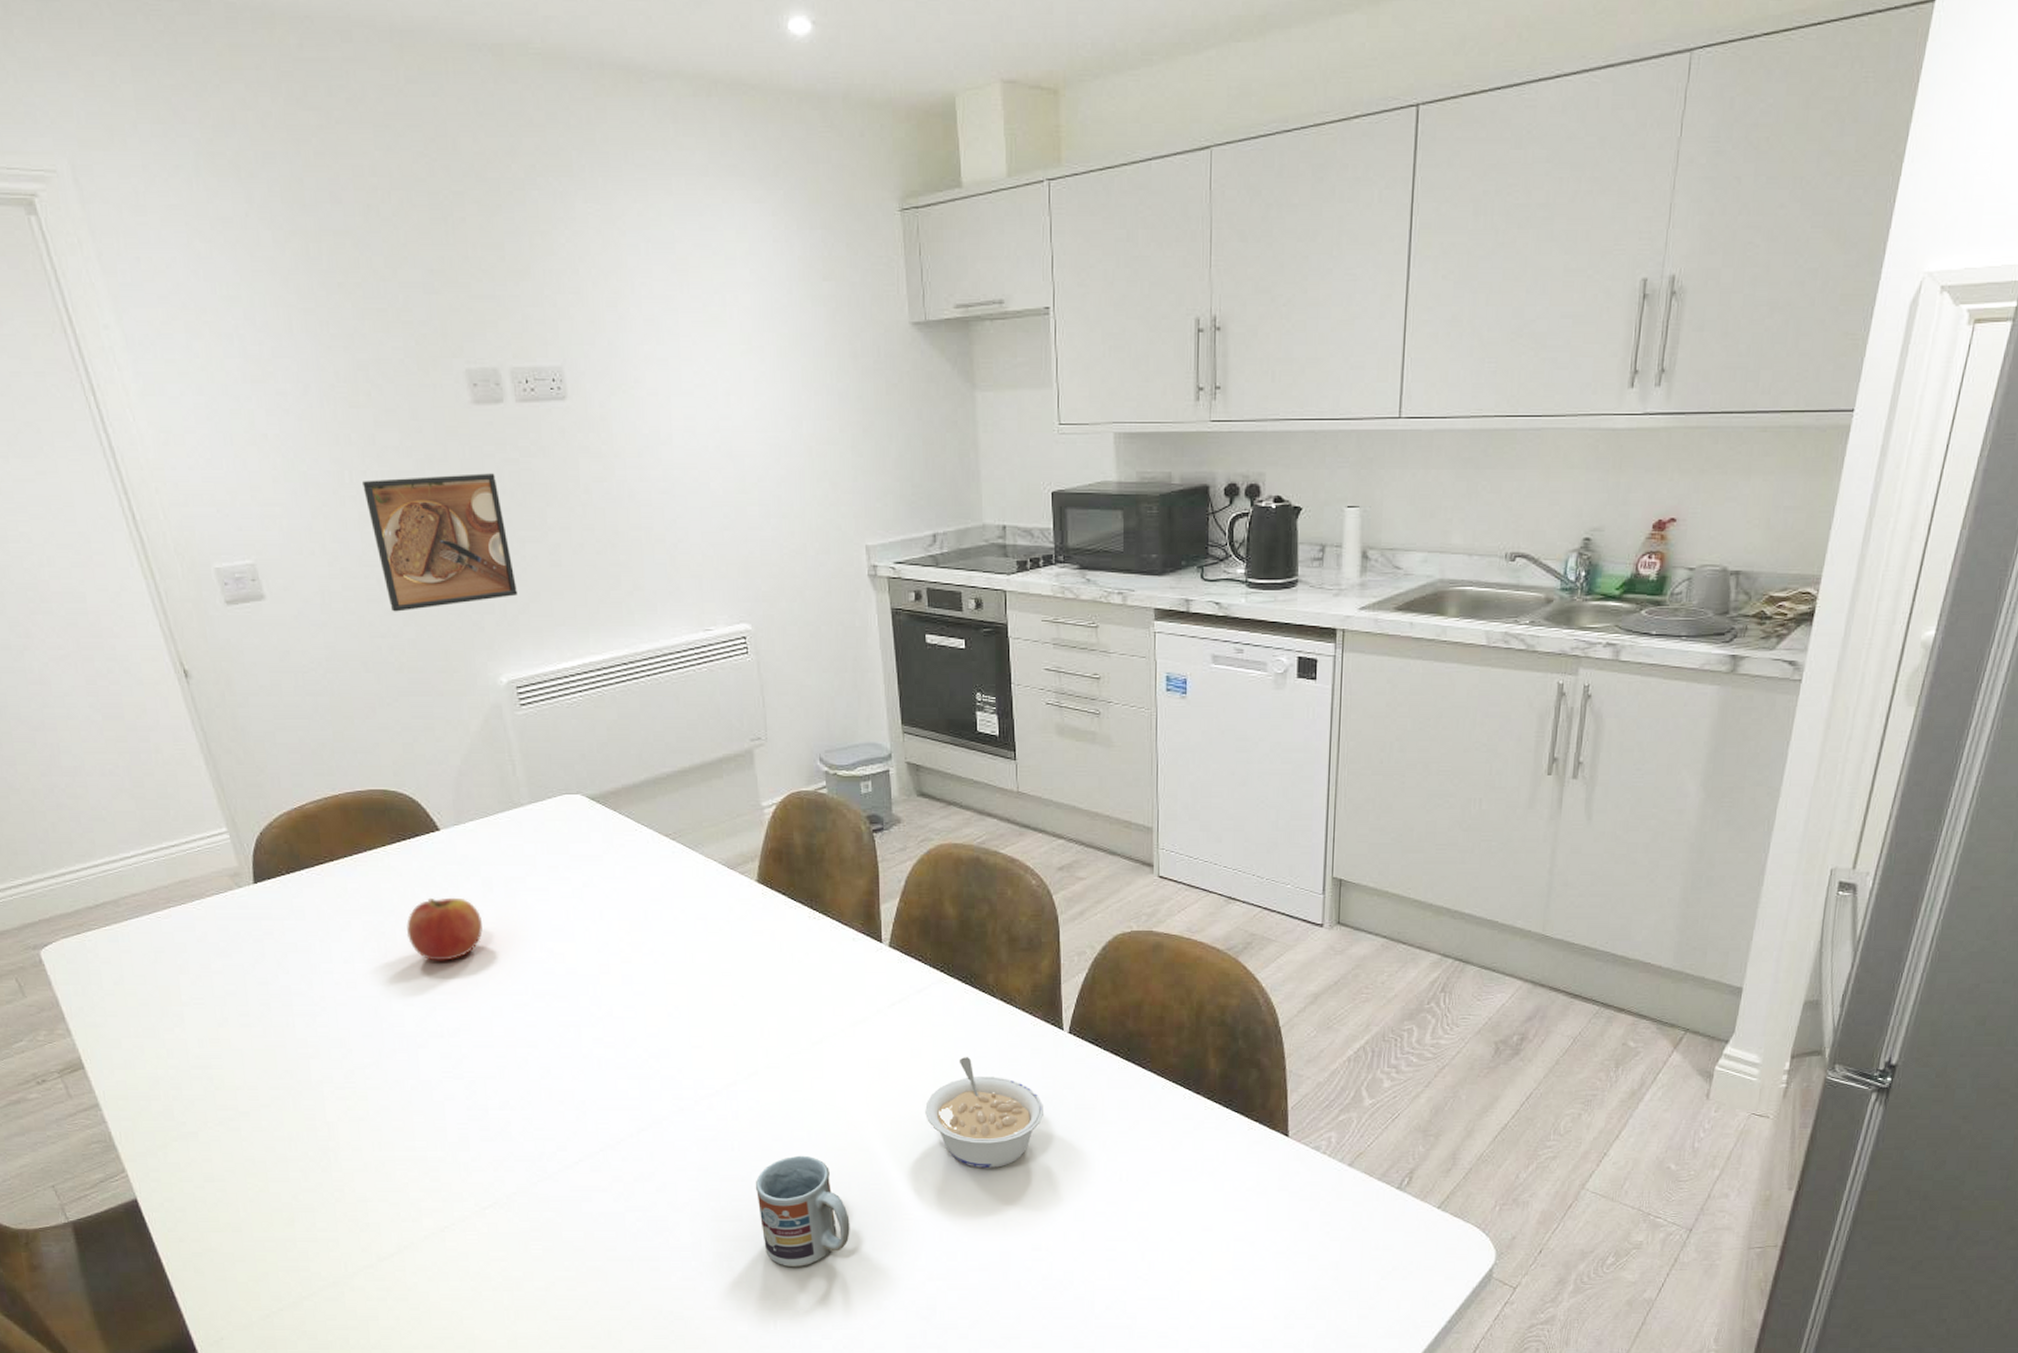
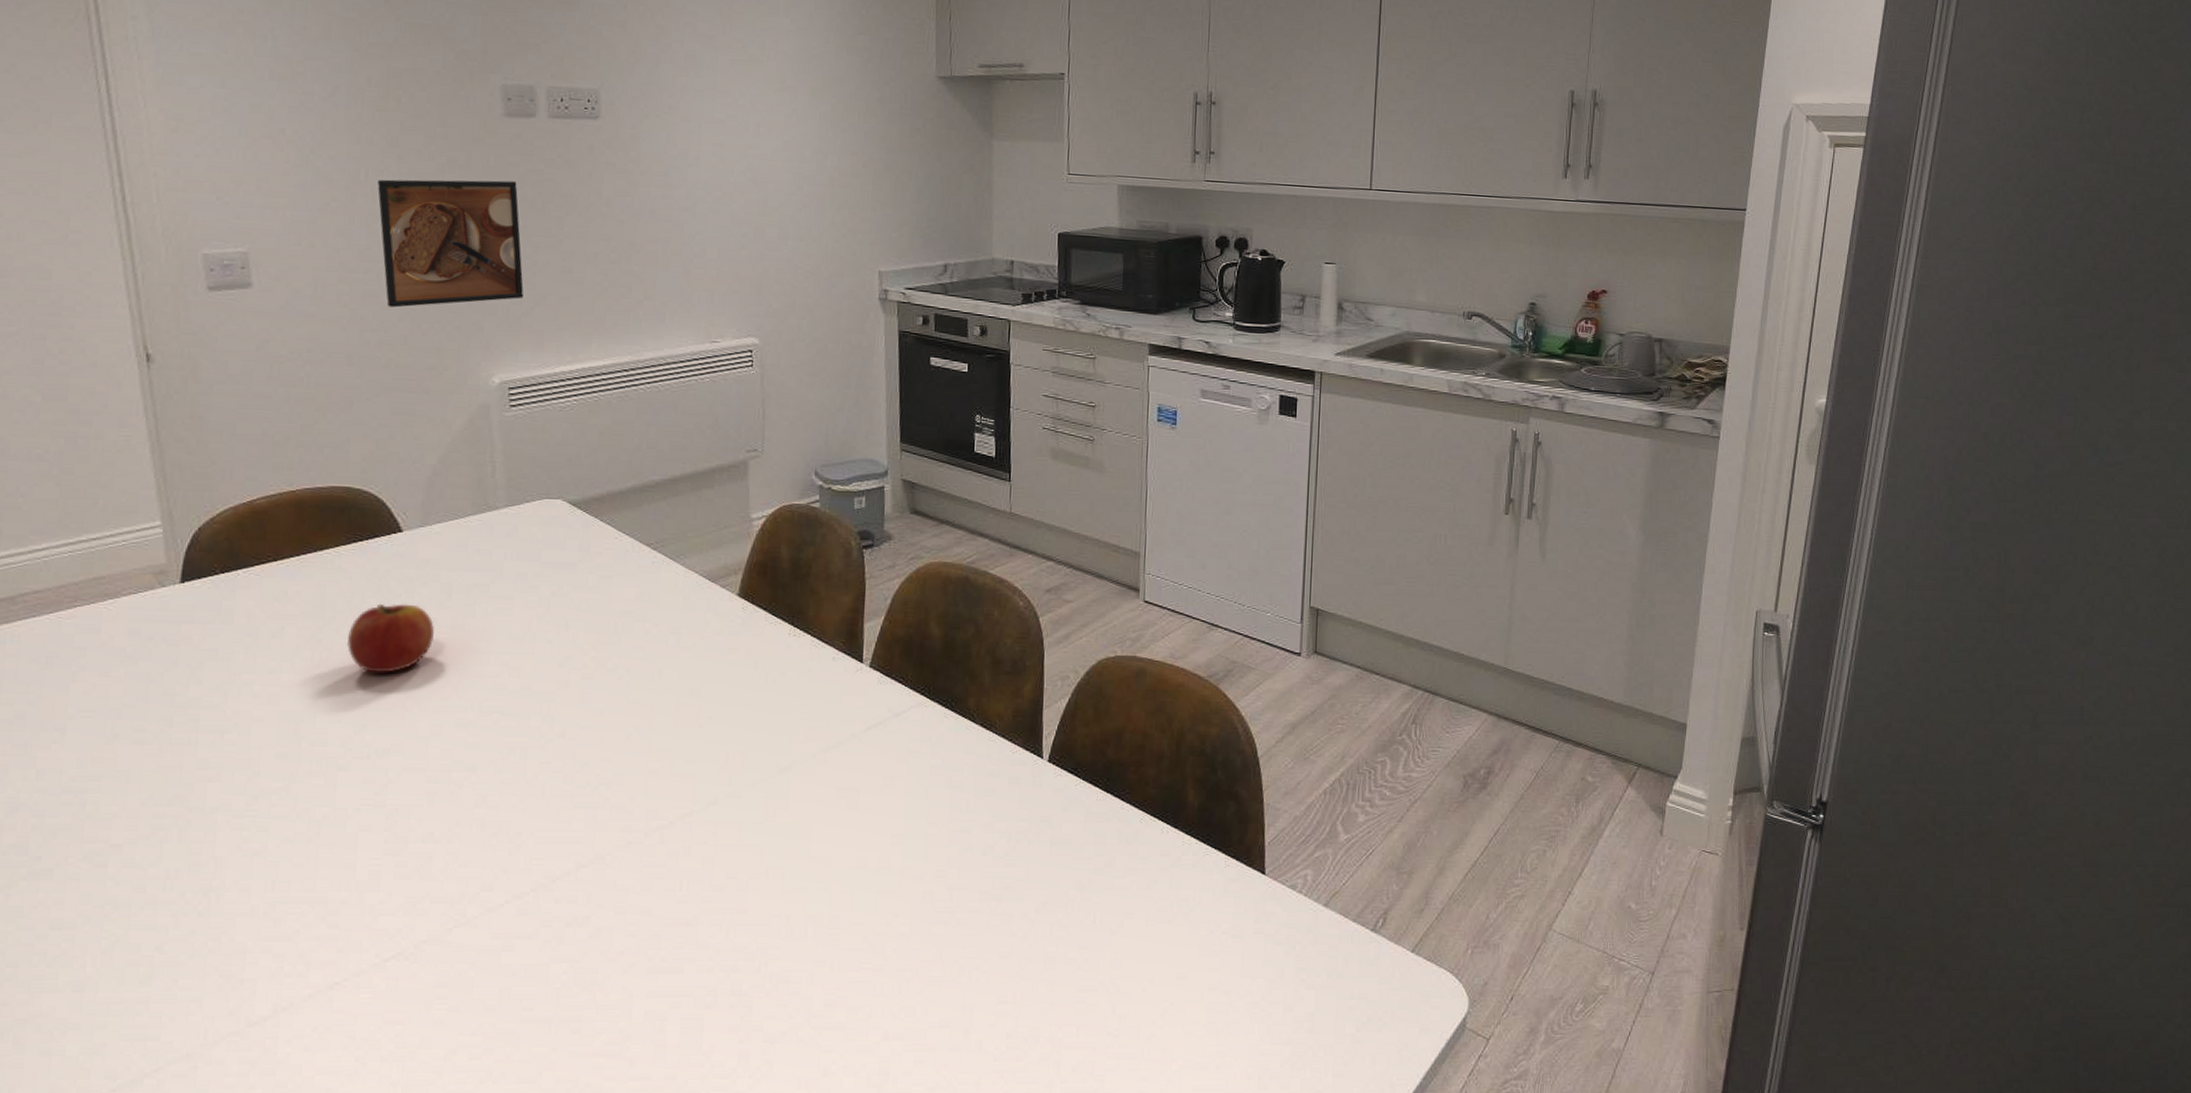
cup: present [755,1155,850,1268] -> none [701,896,802,1028]
legume: present [925,1057,1043,1168] -> none [894,786,1018,909]

